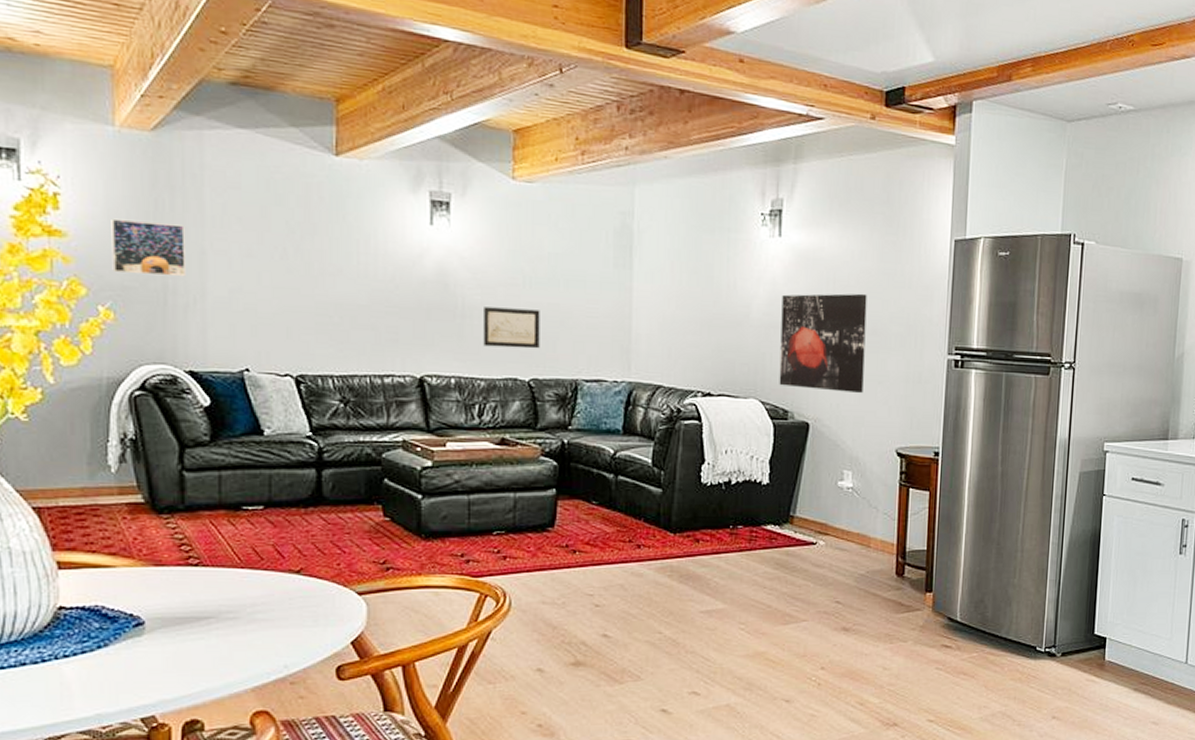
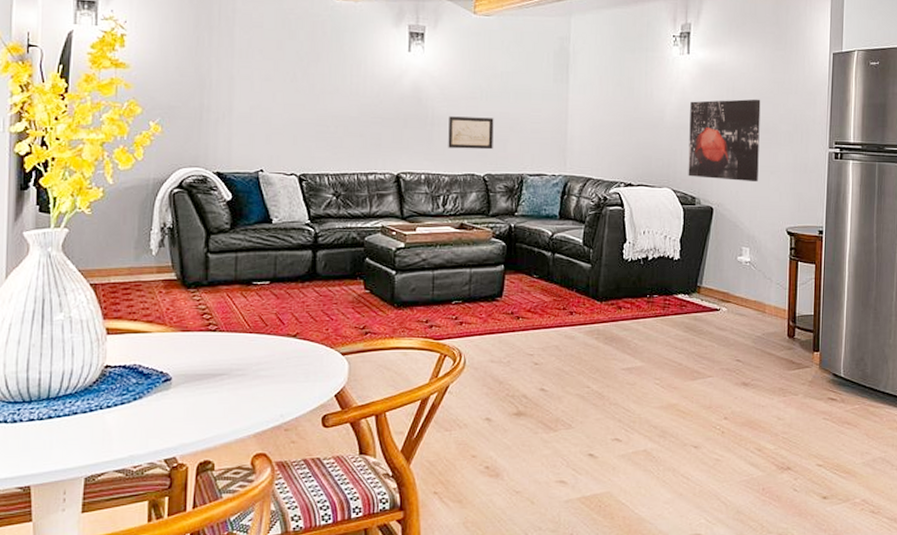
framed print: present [111,218,186,277] -> none [162,53,219,98]

